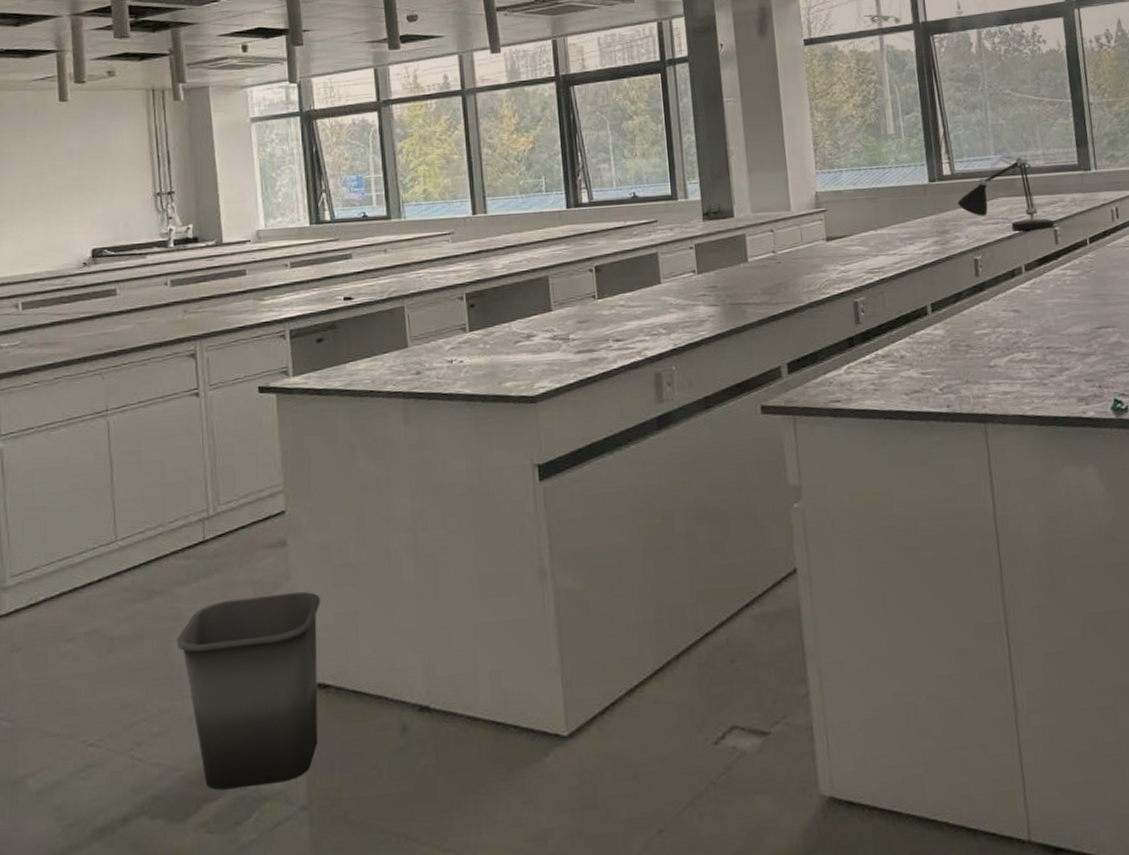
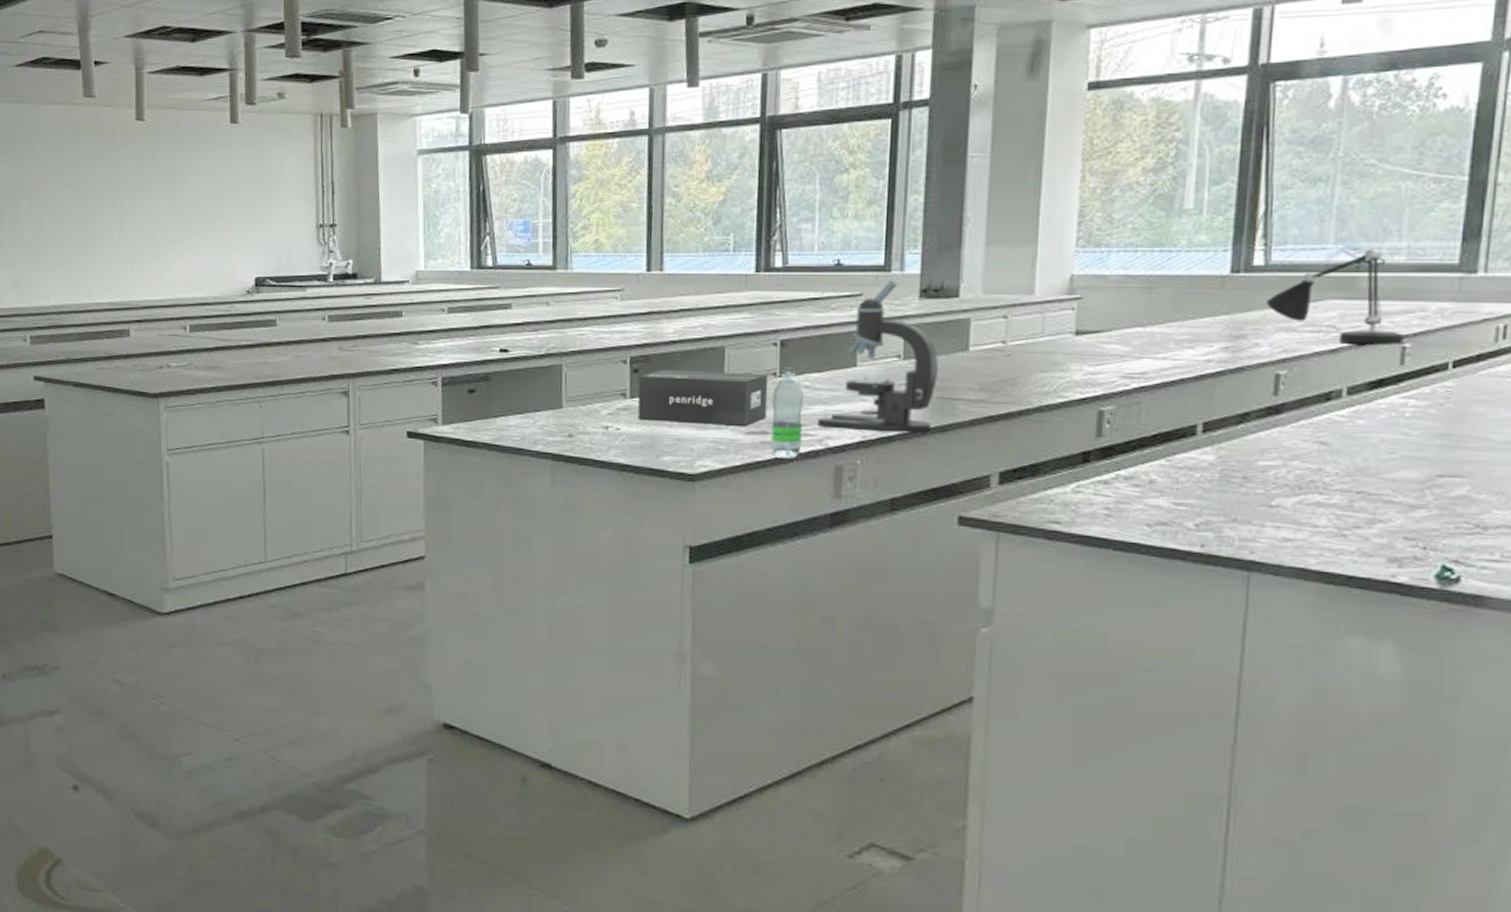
waste bin: present [176,591,321,790] -> none [315,632,453,806]
box: none [475,297,592,351] -> present [638,369,769,426]
bottle: none [594,289,624,372] -> present [770,367,804,459]
microscope: none [634,206,728,340] -> present [817,280,938,433]

